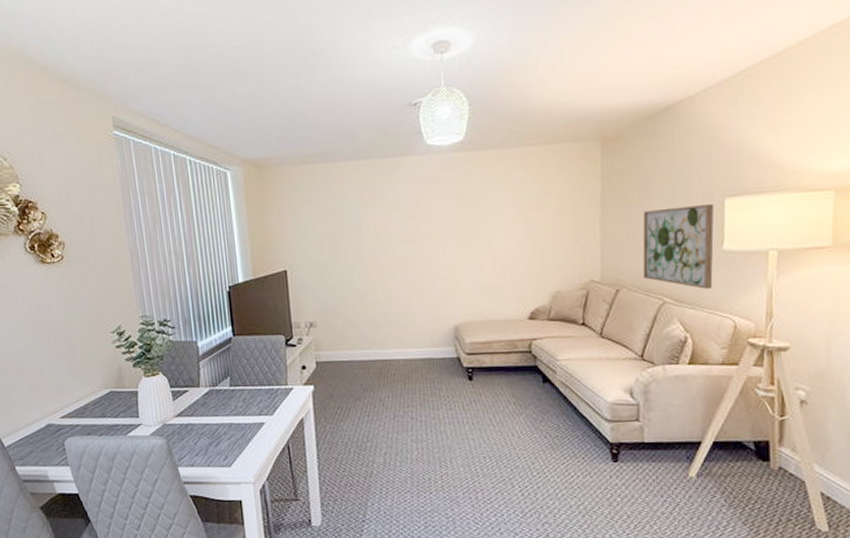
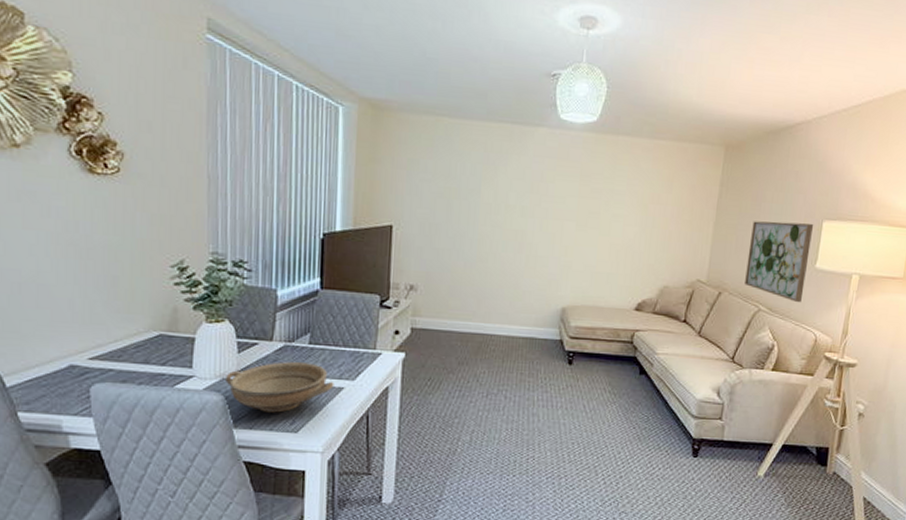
ceramic bowl: none [166,403,256,451] -> present [226,362,334,413]

